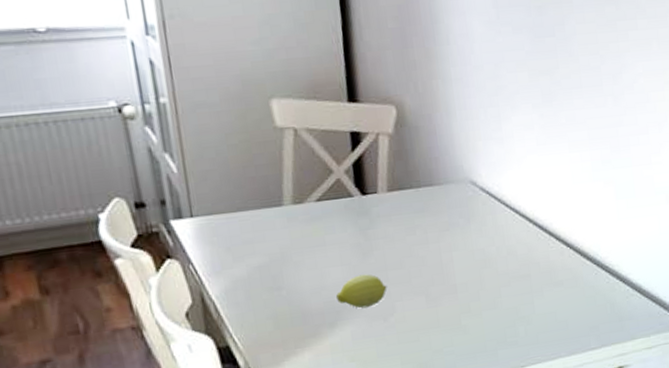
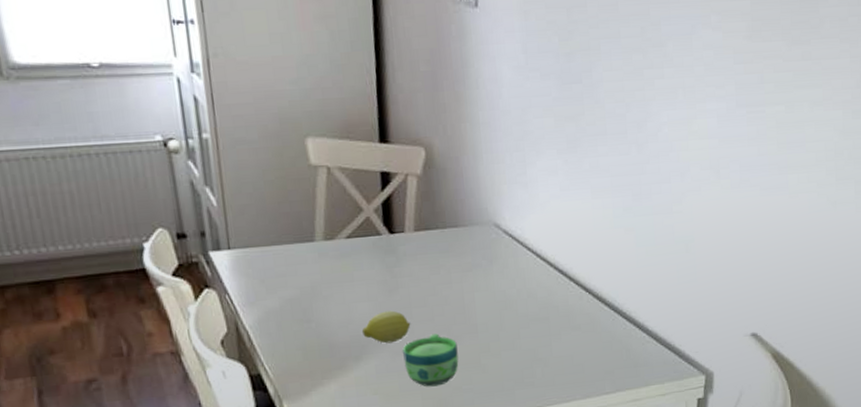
cup: none [379,296,439,352] -> present [403,333,459,387]

